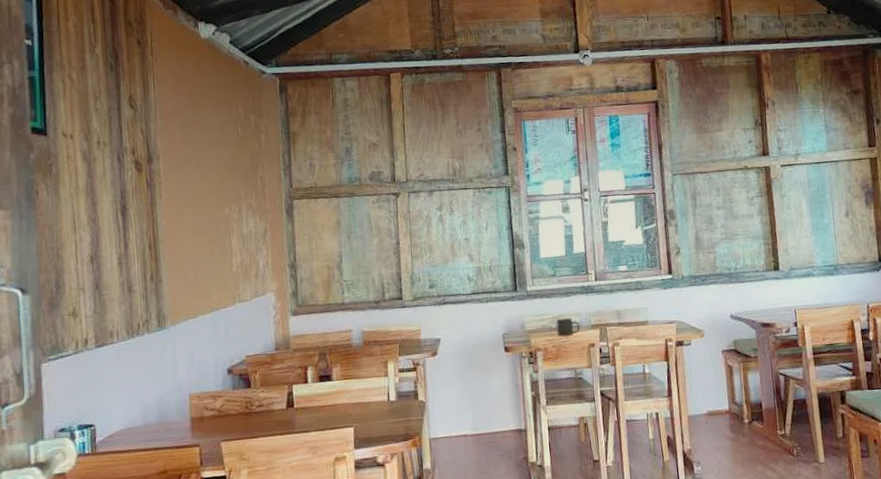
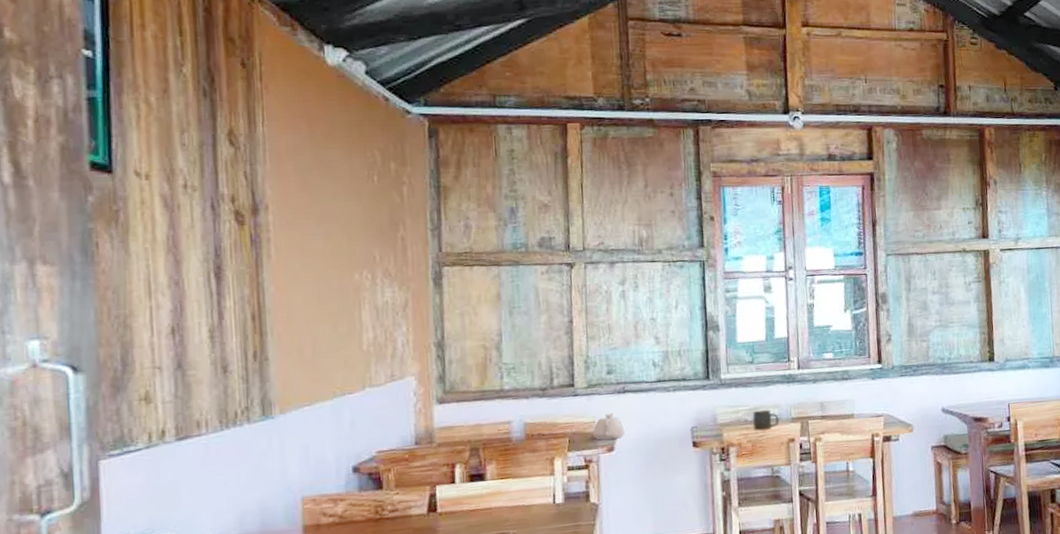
teapot: none [418,322,446,346] -> present [592,413,625,440]

